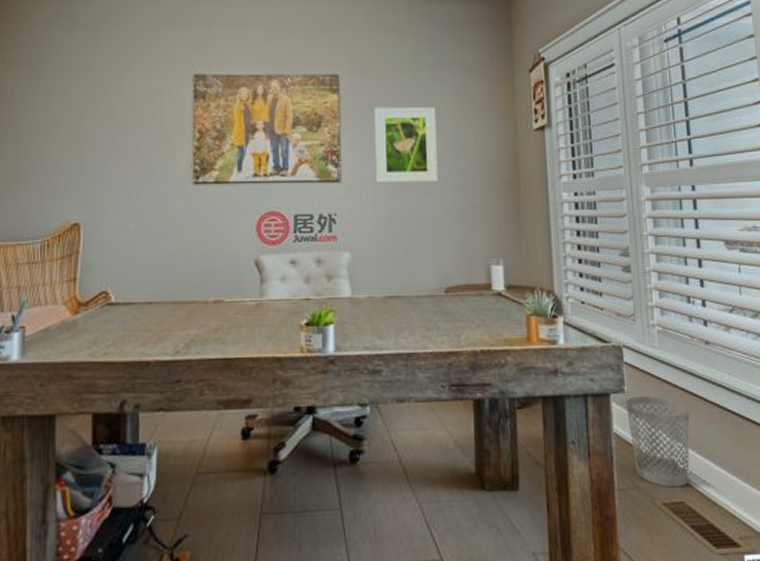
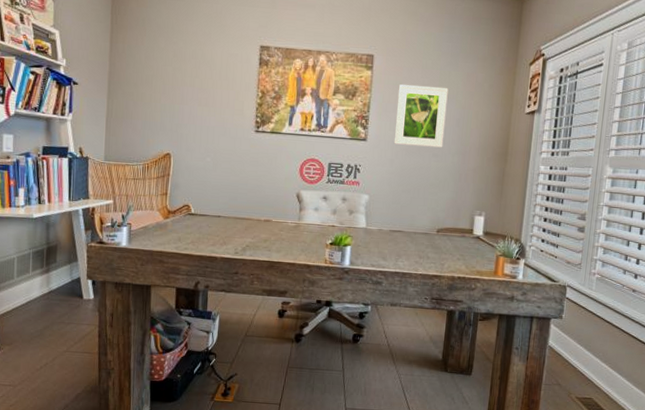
wastebasket: present [625,395,690,488] -> none [560,322,610,388]

